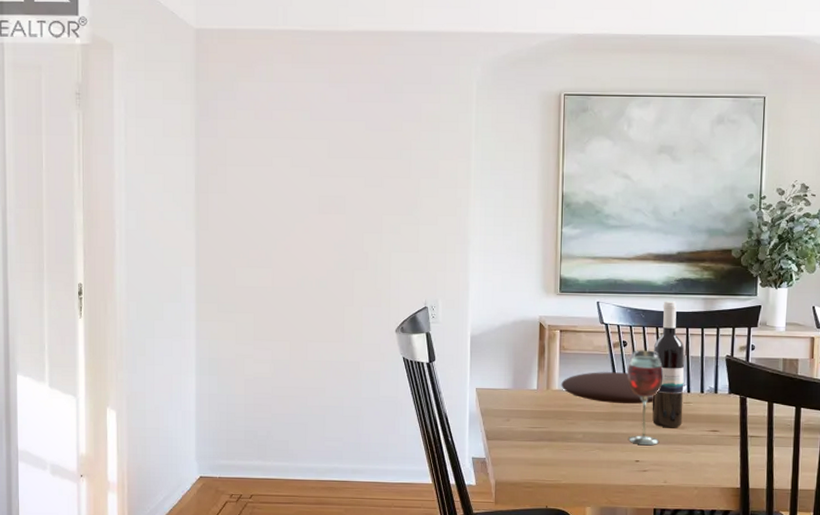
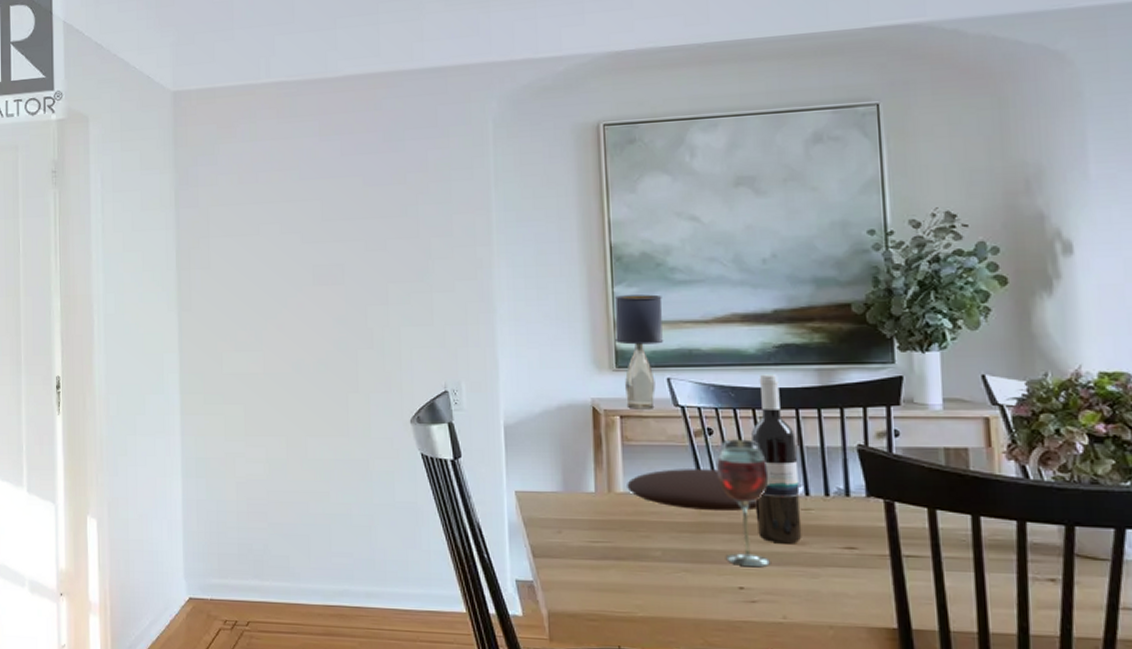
table lamp: none [560,235,598,326] -> present [614,294,664,409]

